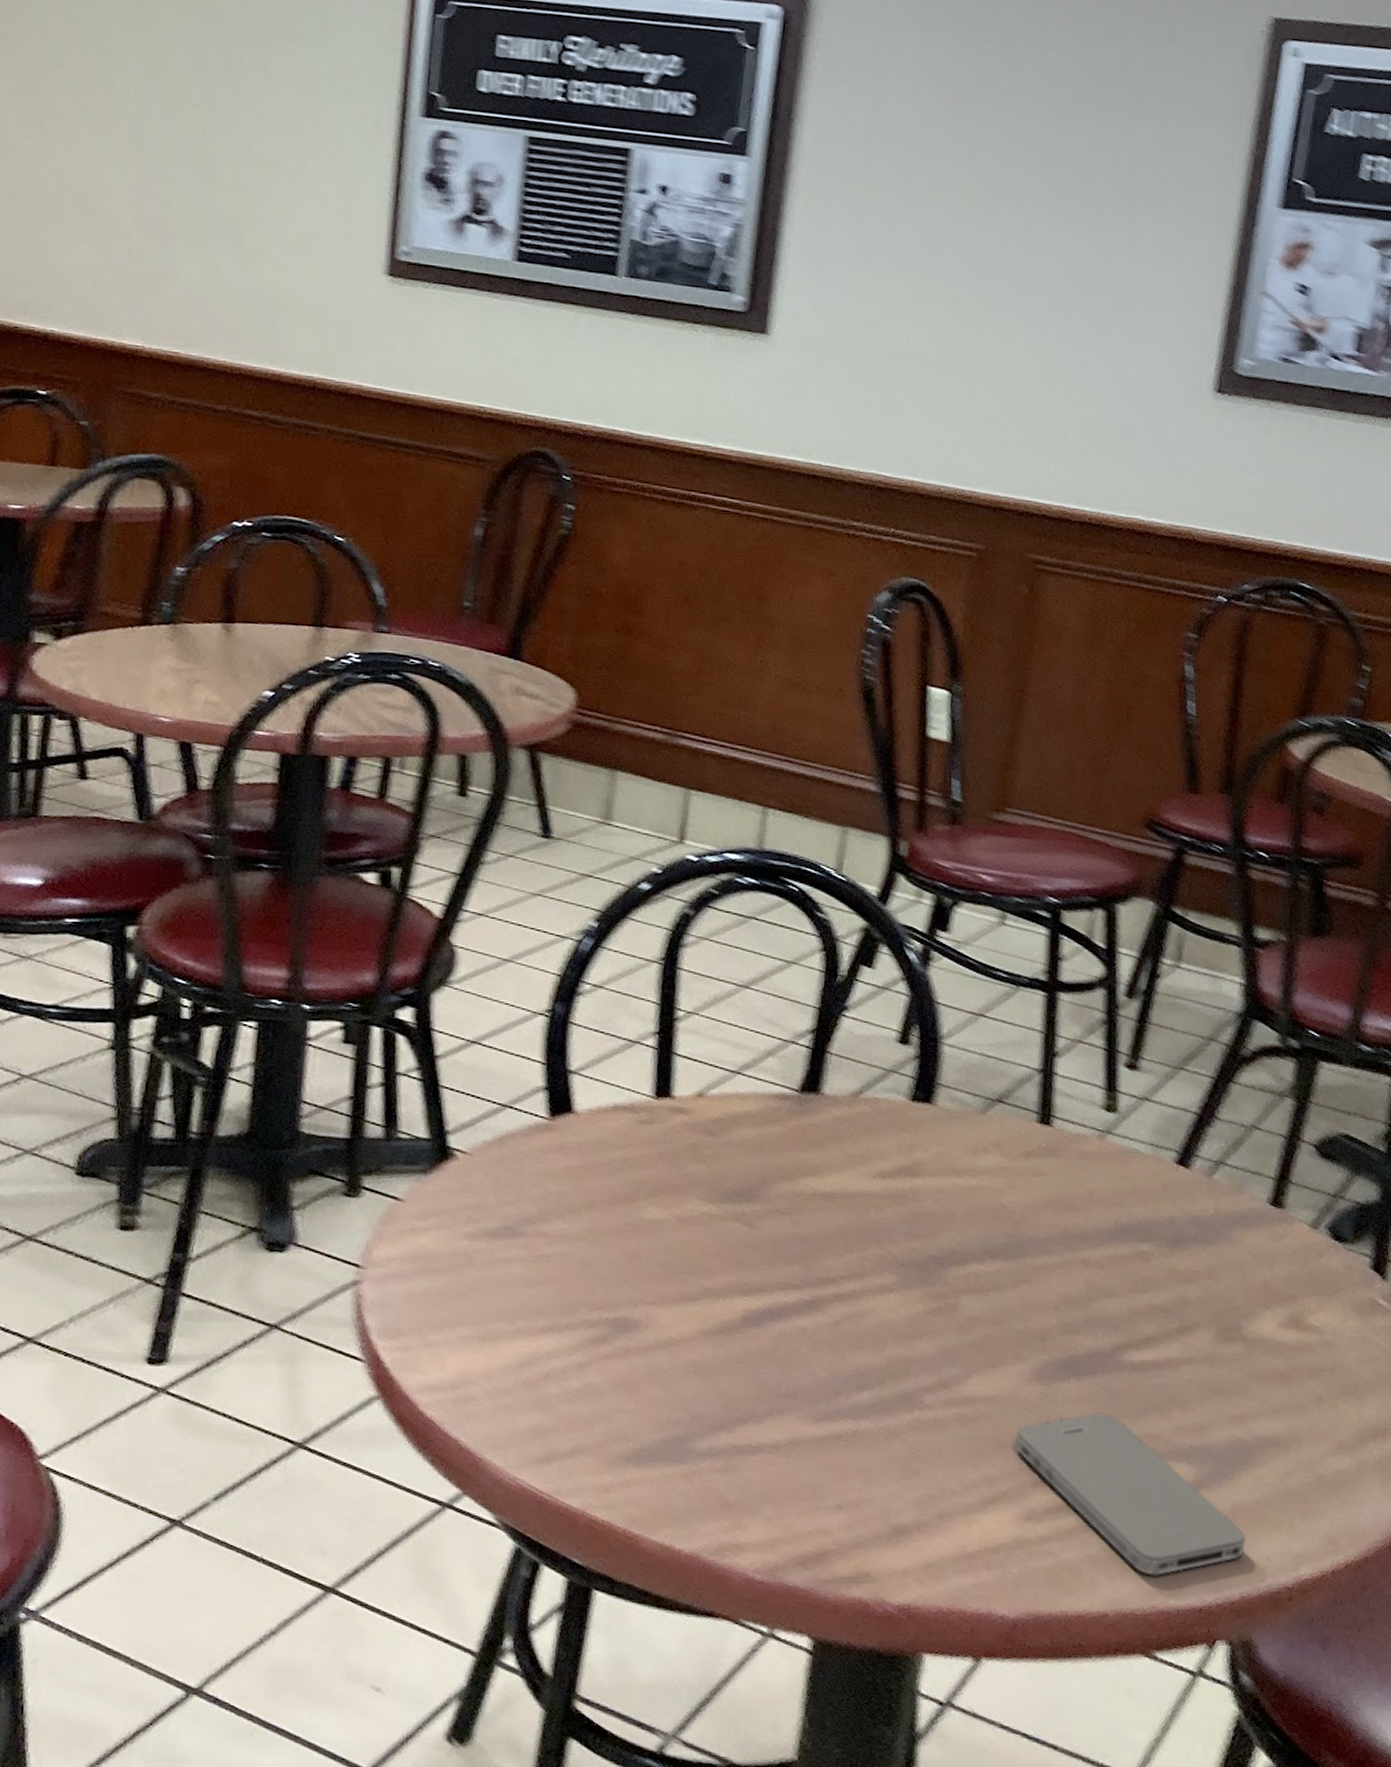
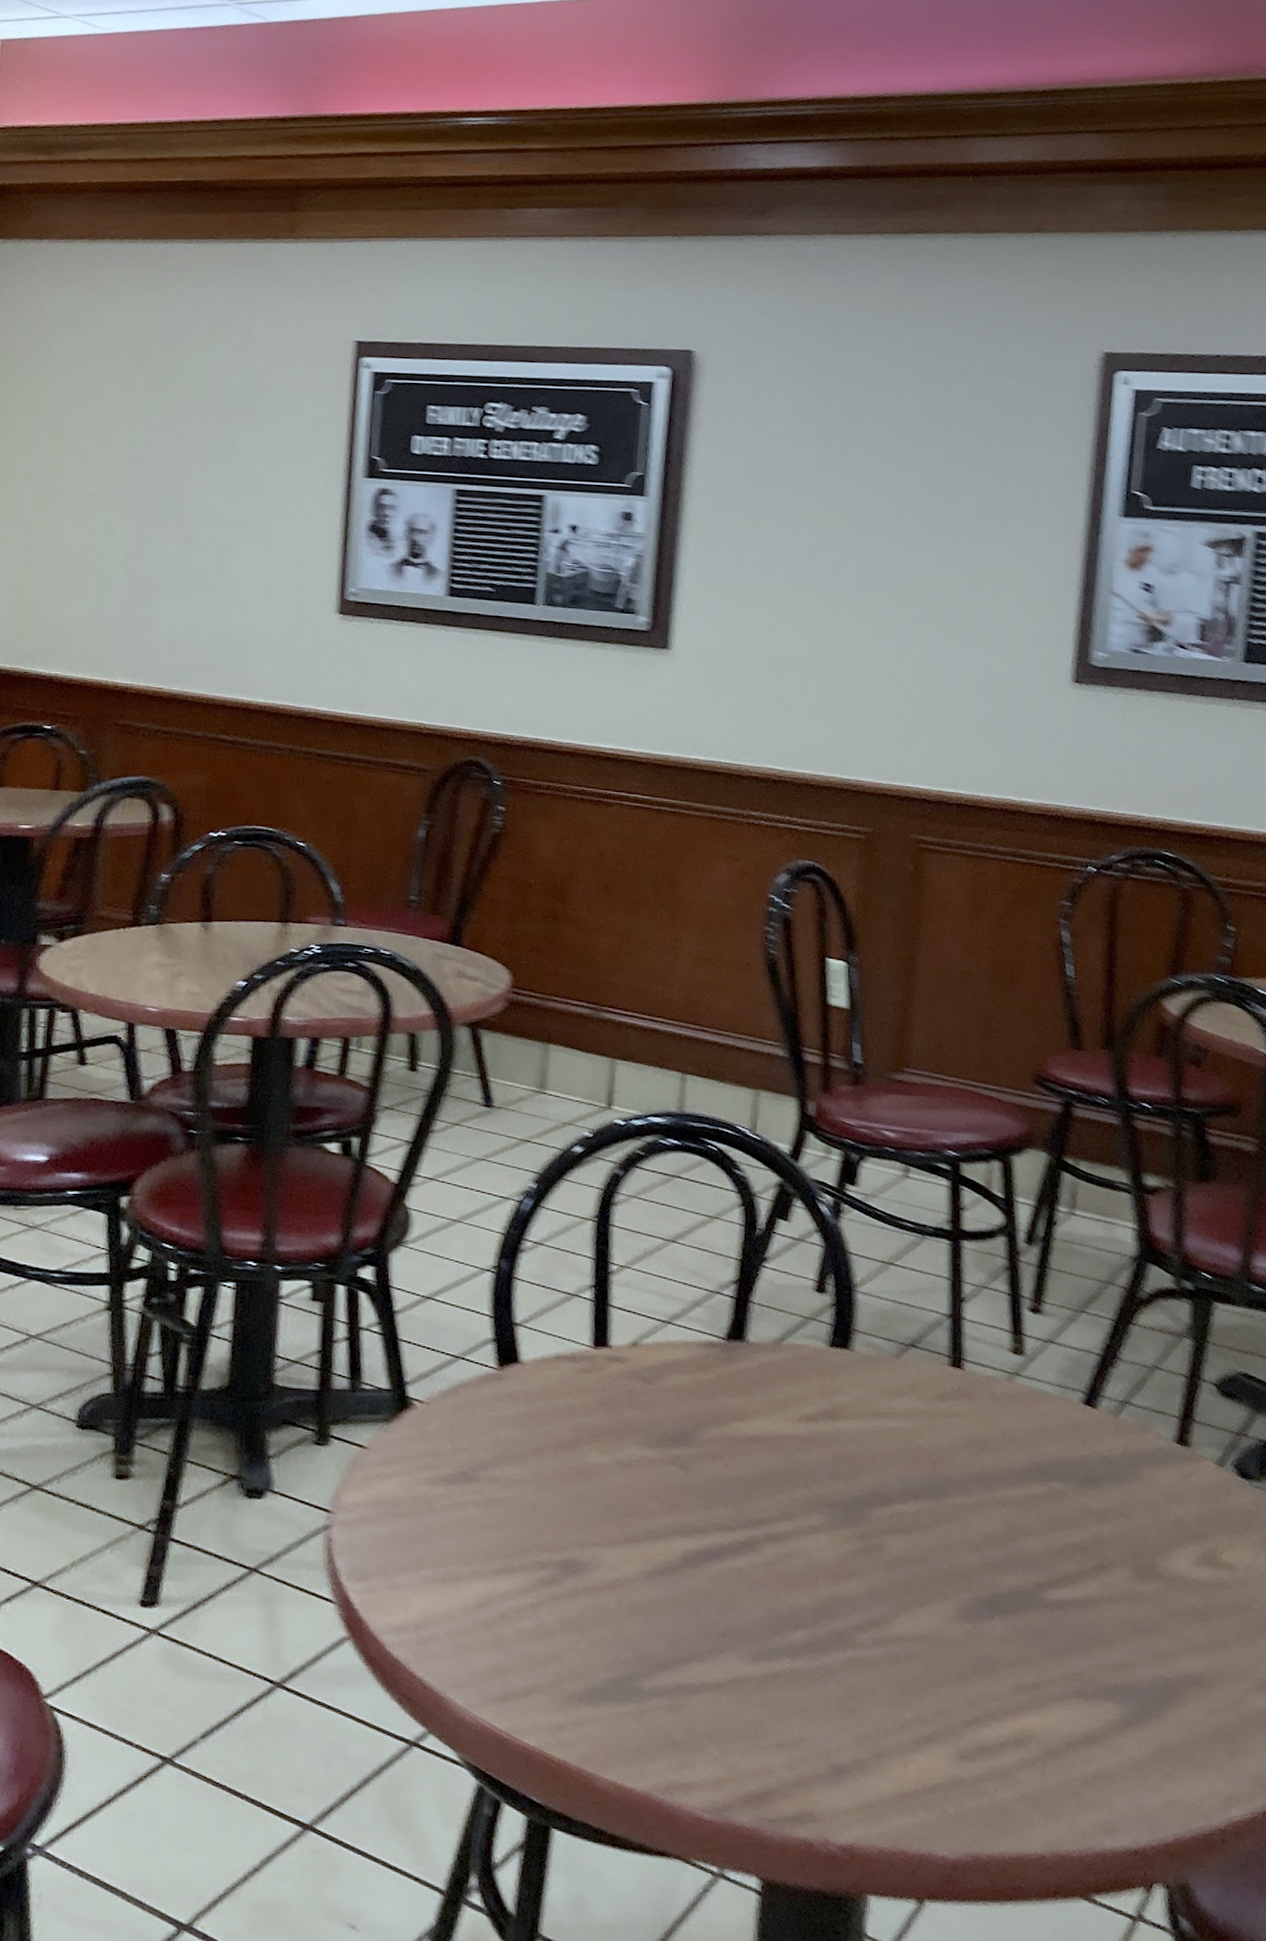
smartphone: present [1014,1413,1246,1575] -> none [944,1651,1176,1816]

